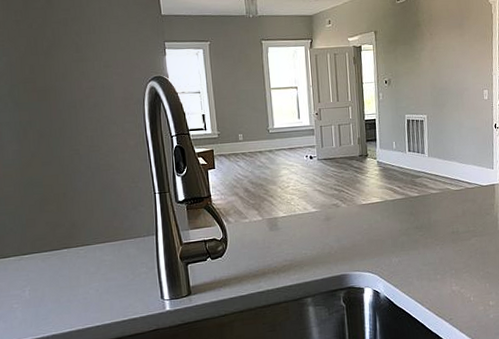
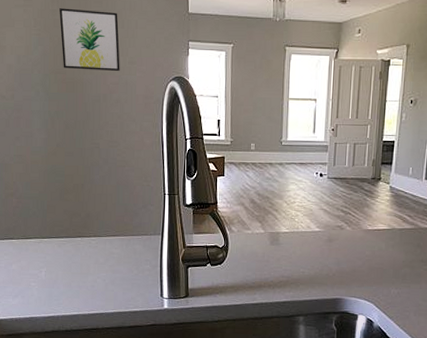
wall art: none [24,18,95,77] -> present [59,8,120,72]

